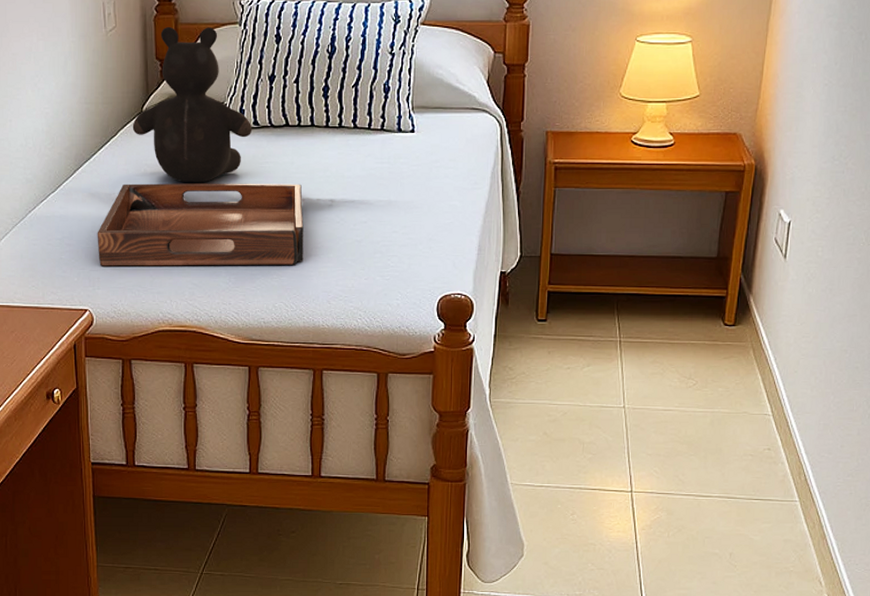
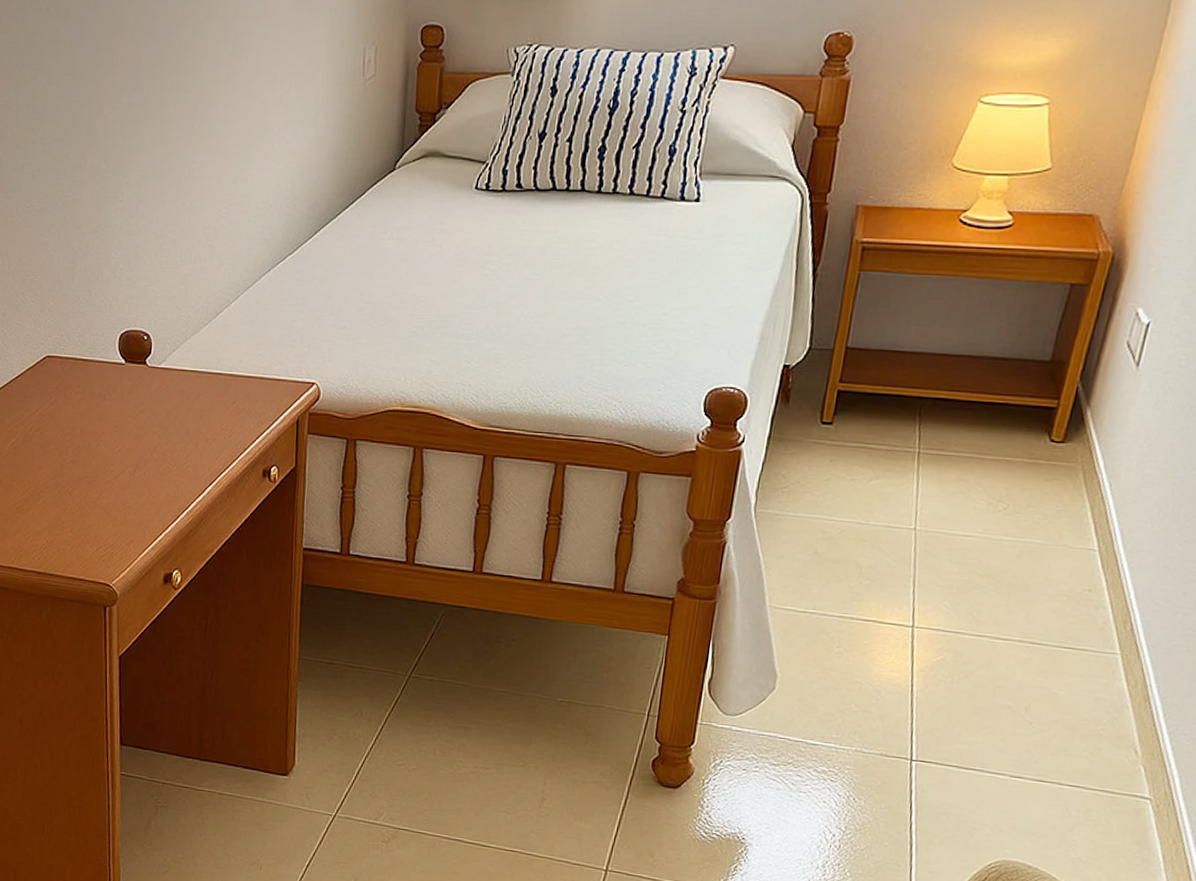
serving tray: present [97,183,304,266] -> none [332,248,564,345]
teddy bear: present [132,26,253,183] -> none [382,75,515,250]

